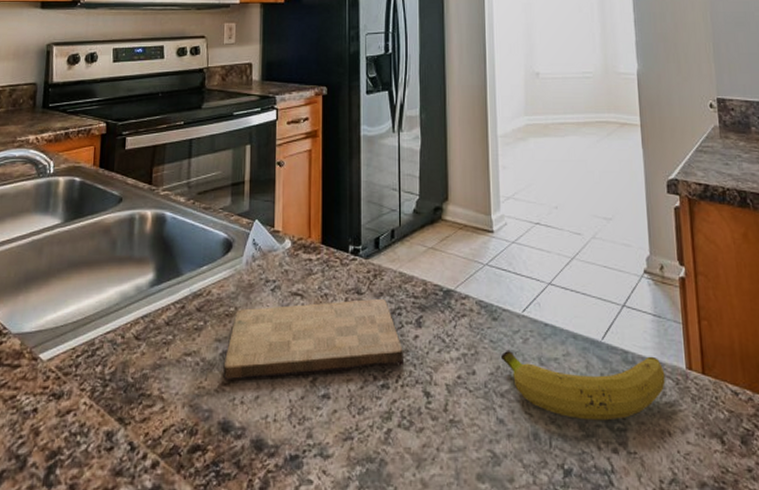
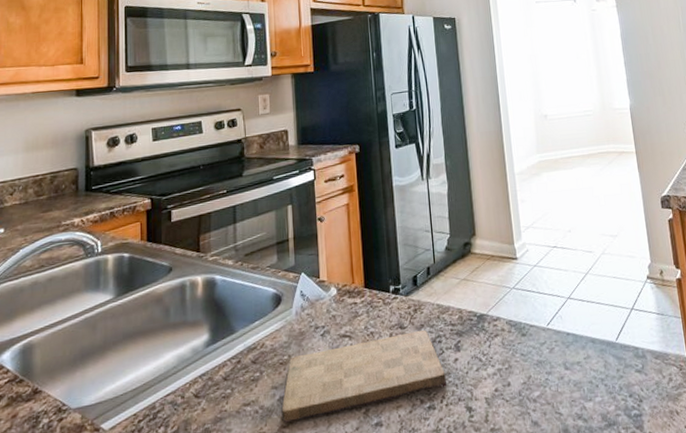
fruit: present [501,351,666,421] -> none [532,349,671,412]

